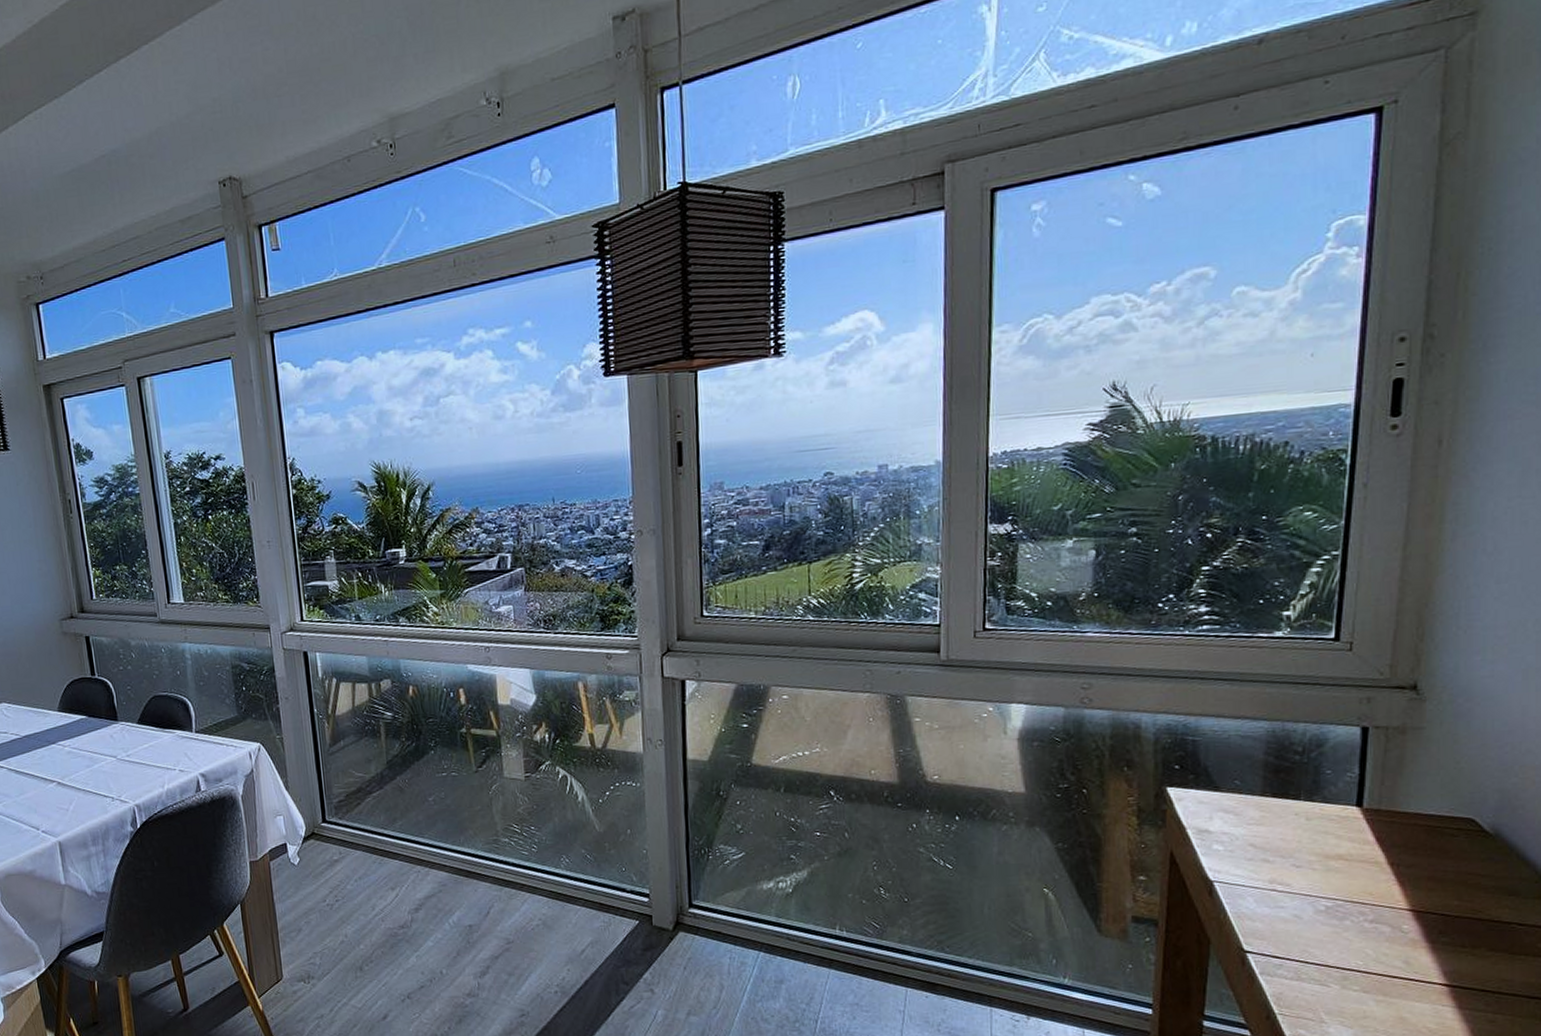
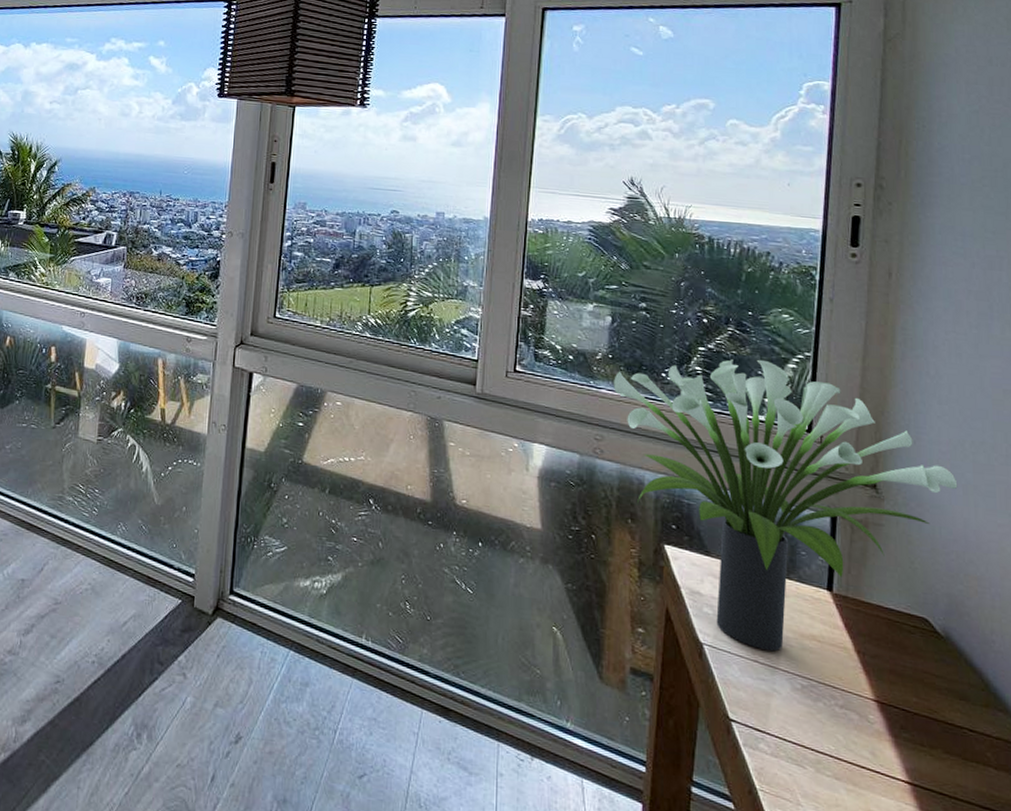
potted plant: none [1101,568,1516,878] -> present [614,359,958,652]

